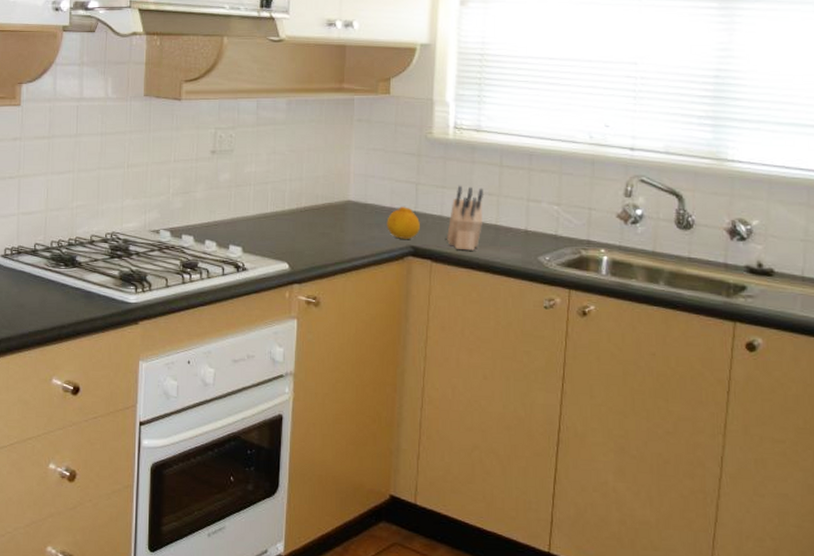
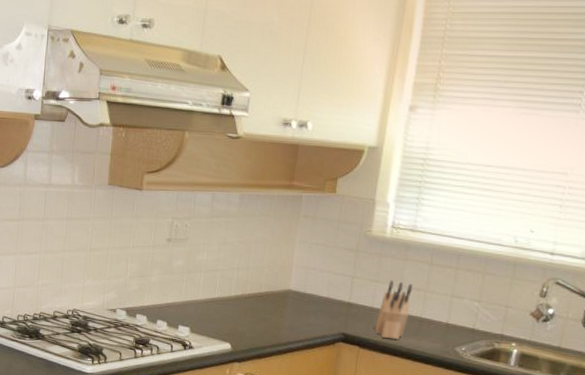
fruit: present [387,206,420,239] -> none [322,297,352,327]

